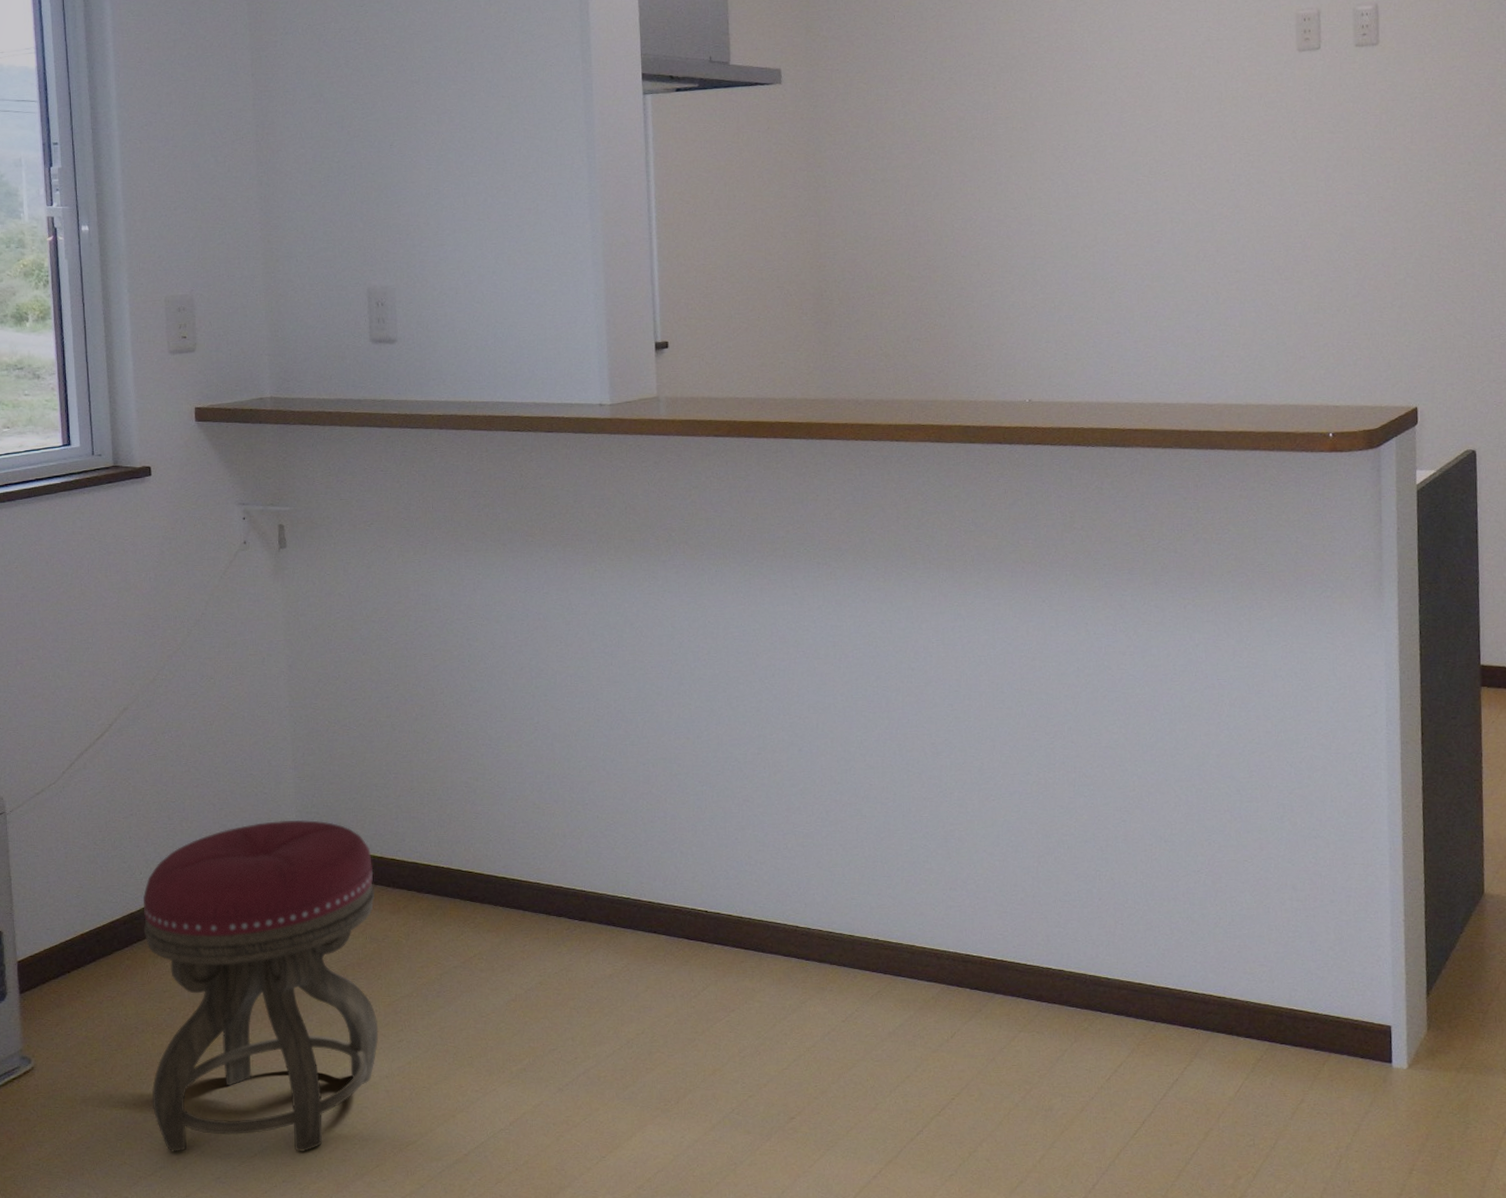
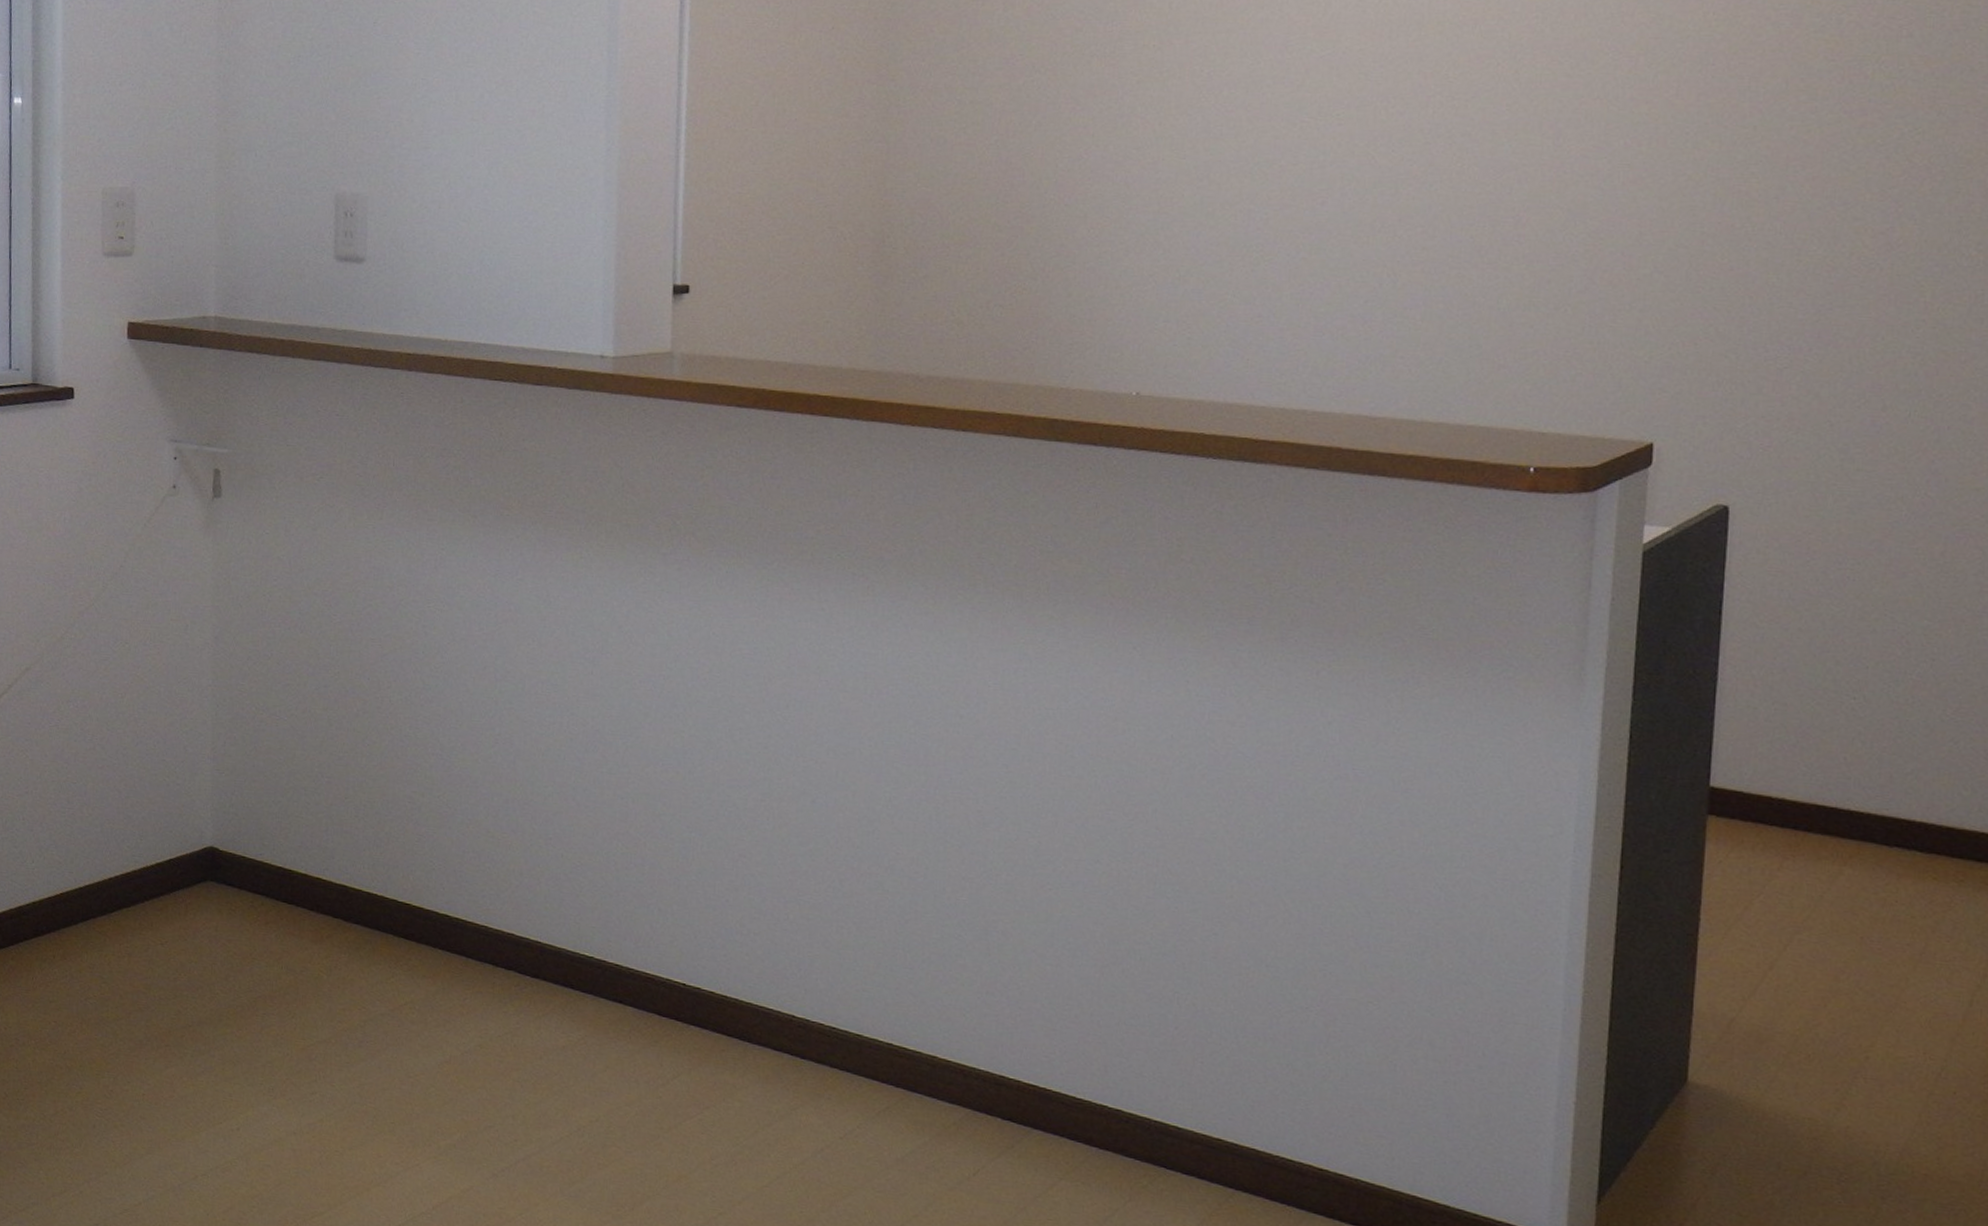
stool: present [143,819,379,1153] -> none [28,818,296,1209]

